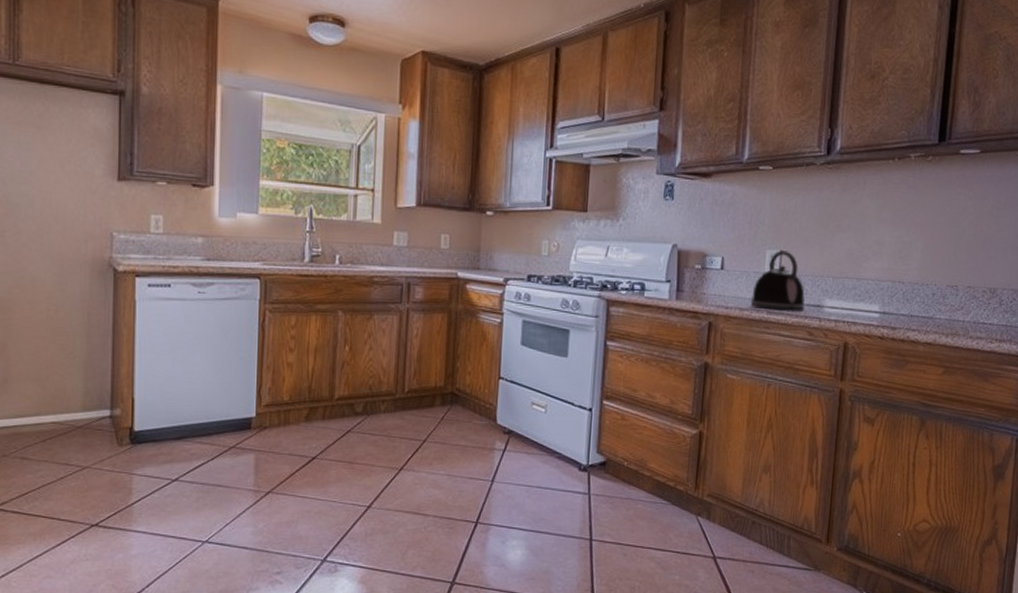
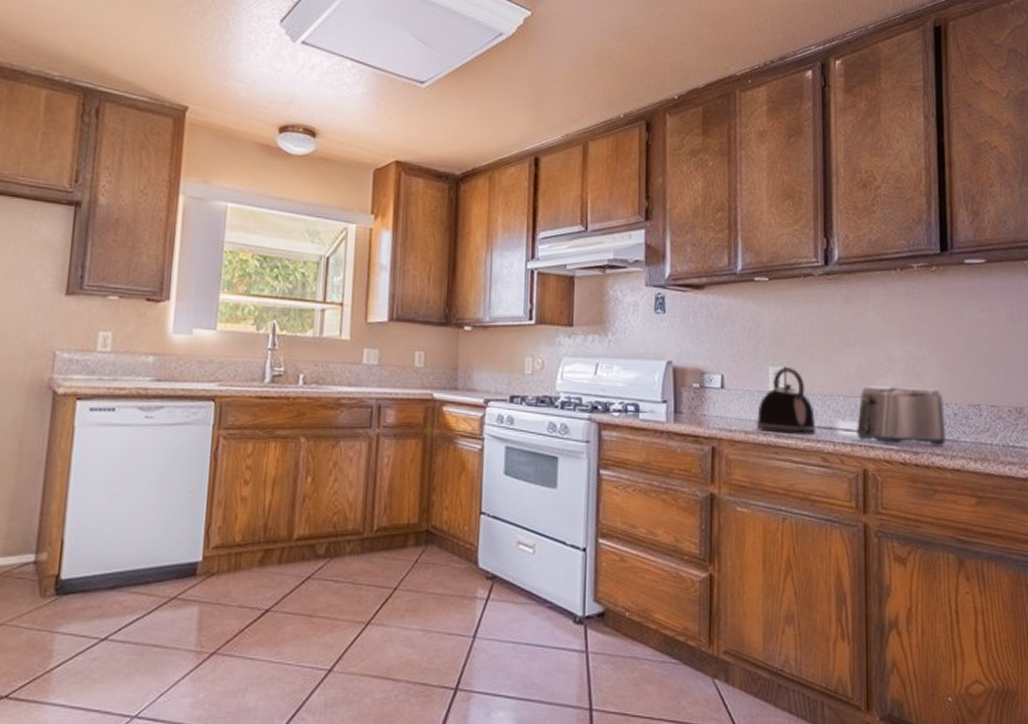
toaster: none [842,267,925,323] -> present [857,384,947,447]

